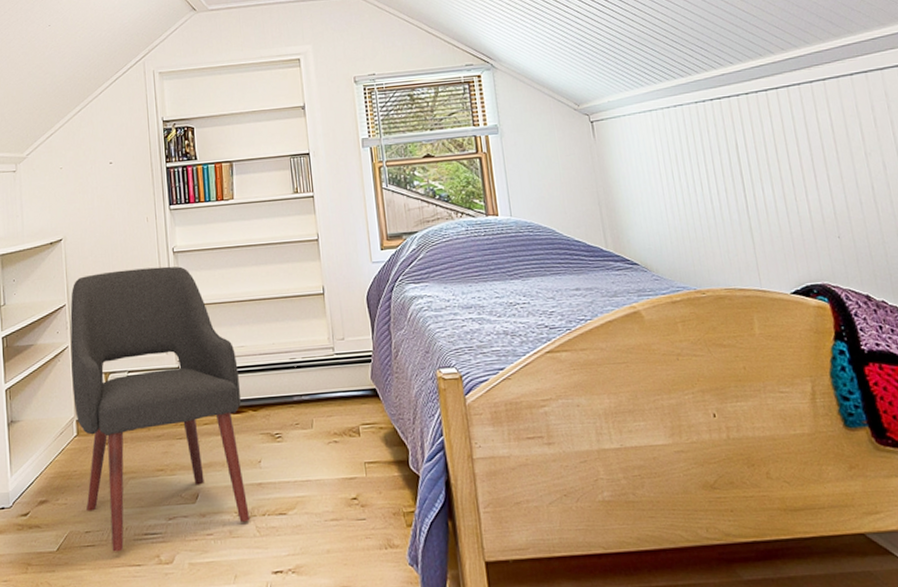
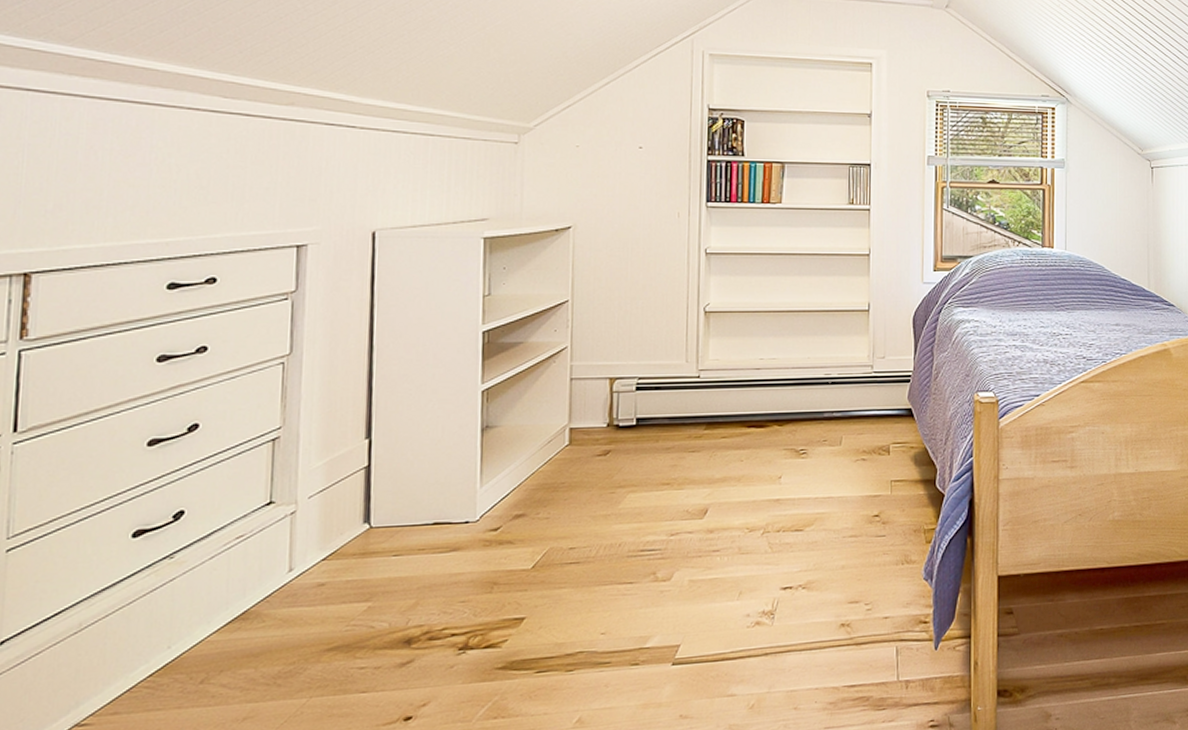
chair: present [70,266,250,552] -> none [568,268,767,569]

